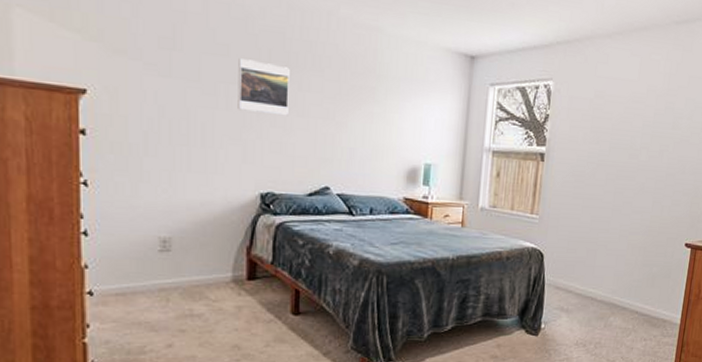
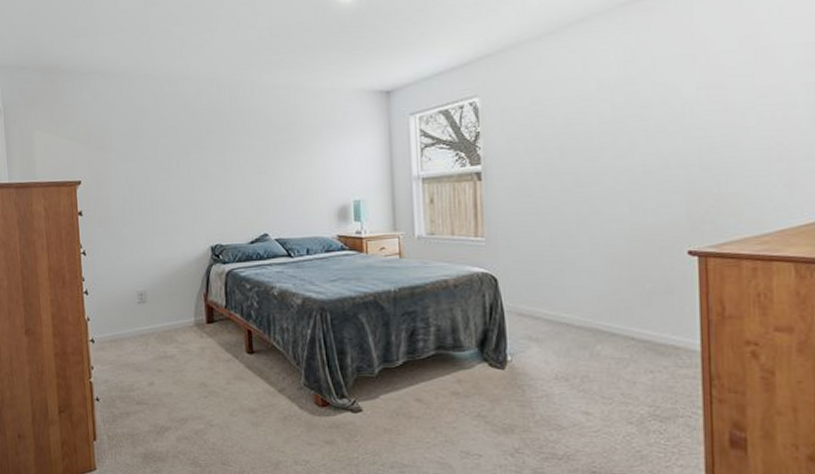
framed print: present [238,58,290,116] -> none [184,135,227,178]

